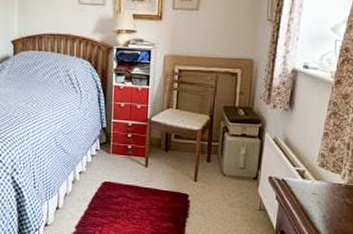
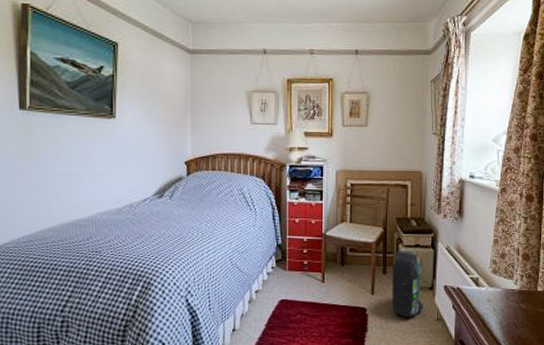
backpack: none [214,139,246,206] -> present [392,250,423,318]

